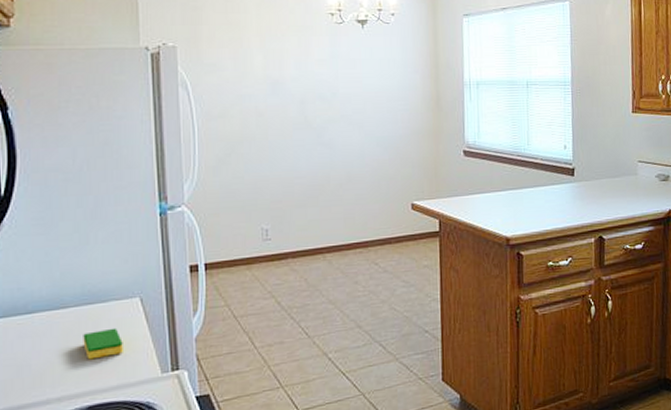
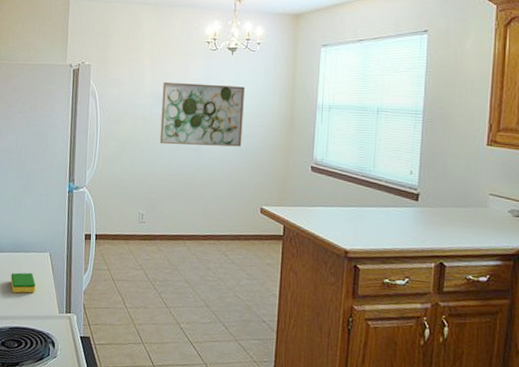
wall art: none [278,64,383,141] -> present [159,81,245,147]

